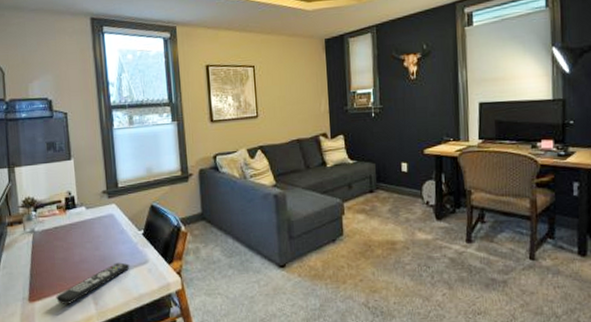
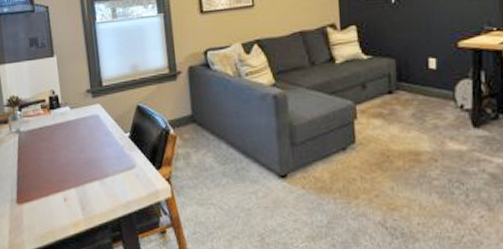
remote control: present [56,262,130,305] -> none [43,166,117,209]

